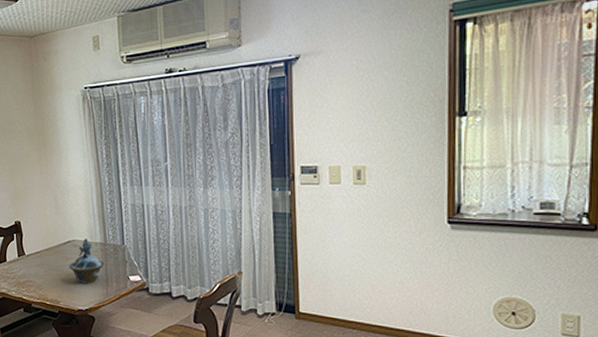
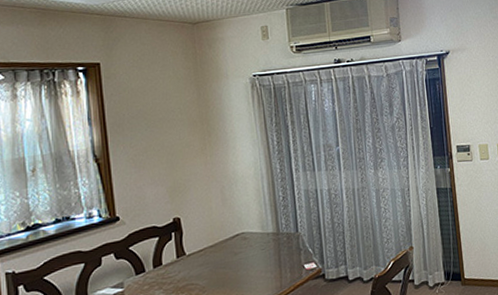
ceramic bowl: present [68,238,105,283] -> none [237,229,278,279]

